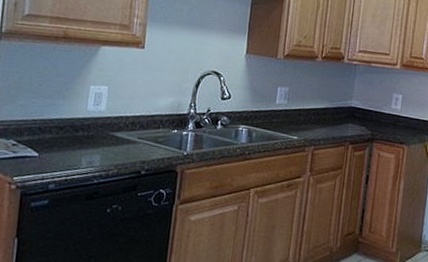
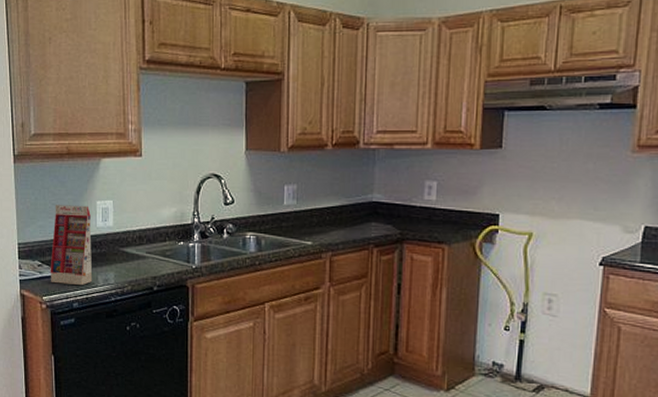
gift box: none [26,85,82,167] -> present [50,205,93,285]

